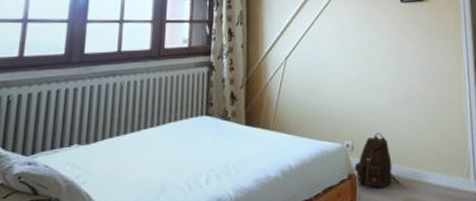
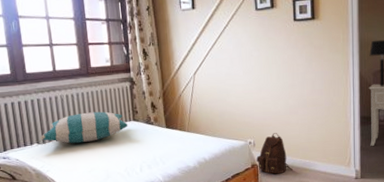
pillow: none [83,103,199,145] -> present [40,111,128,144]

